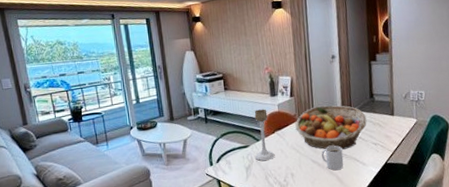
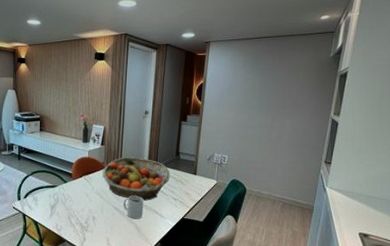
candle holder: present [254,109,275,161] -> none [60,153,80,201]

